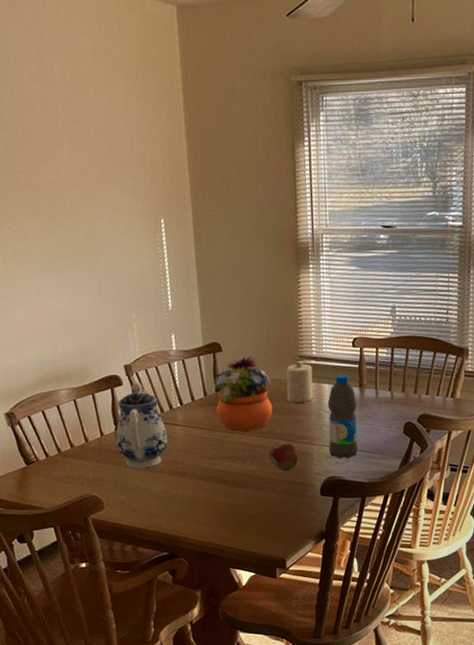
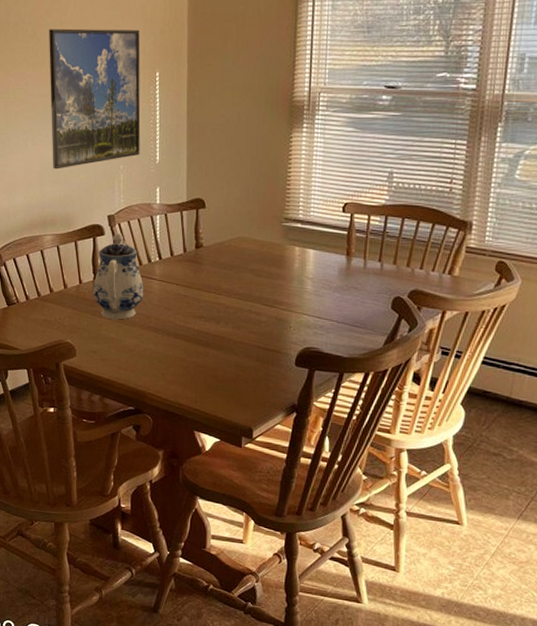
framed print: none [44,176,152,322] -> present [49,28,141,169]
flower arrangement: present [214,355,273,432] -> none [194,214,254,292]
fruit: present [269,442,299,471] -> none [244,306,276,337]
candle: present [286,361,313,403] -> none [268,223,297,267]
water bottle: present [327,374,359,458] -> none [308,240,343,329]

